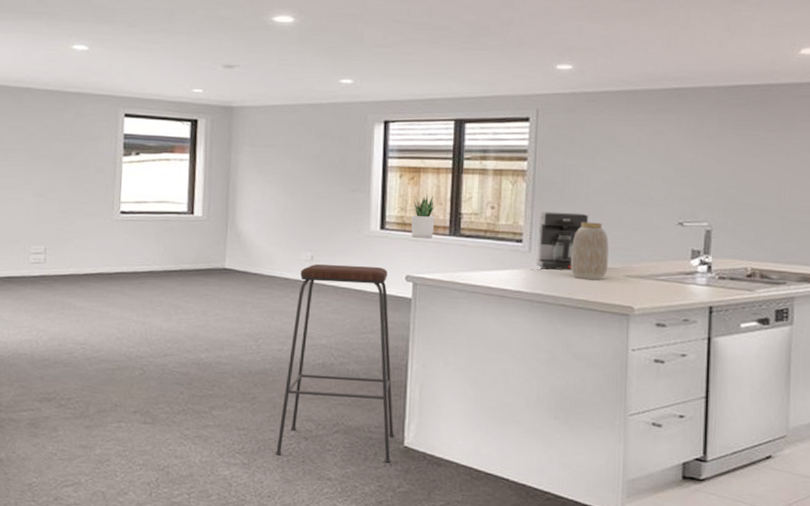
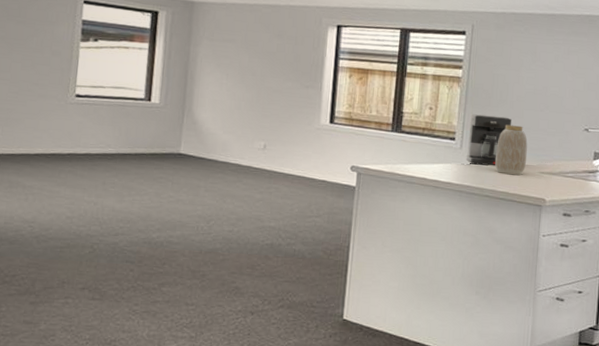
bar stool: present [275,264,395,463] -> none [222,152,335,334]
planter: present [411,195,436,239] -> none [357,94,381,134]

